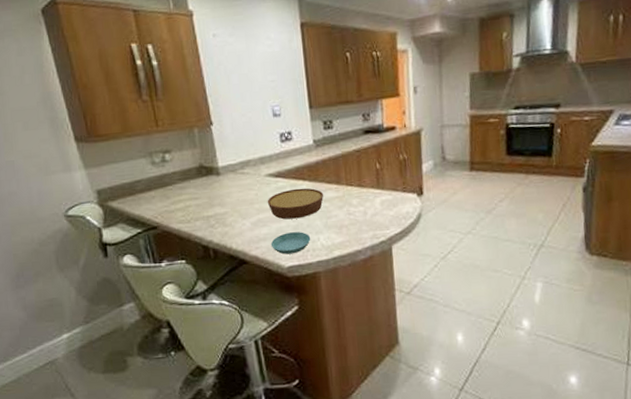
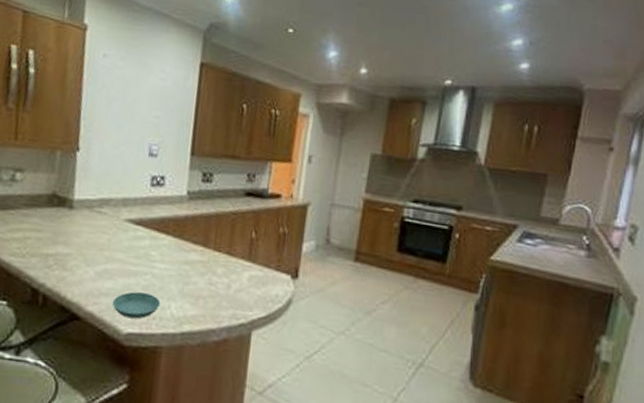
bowl: present [267,188,324,220] -> none [119,241,187,278]

